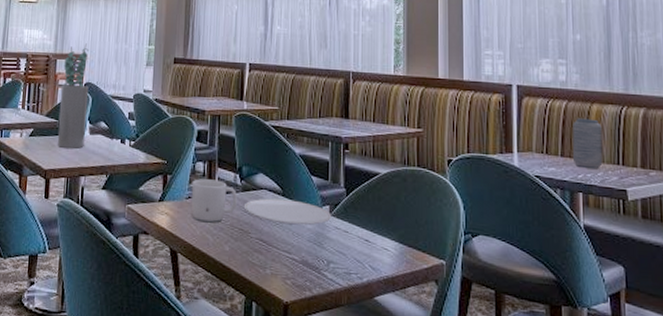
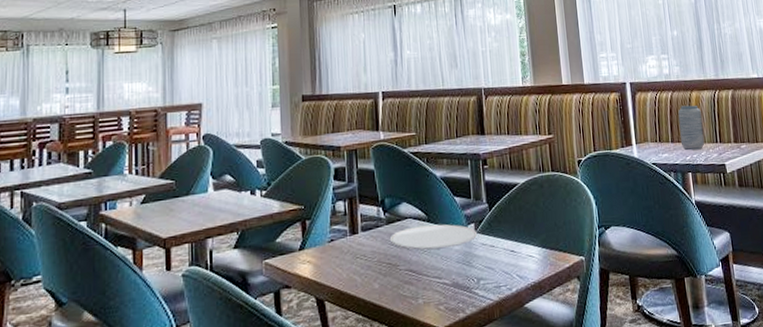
vase: present [57,43,89,150] -> none [174,91,209,212]
mug: present [190,179,238,223] -> none [333,217,384,264]

